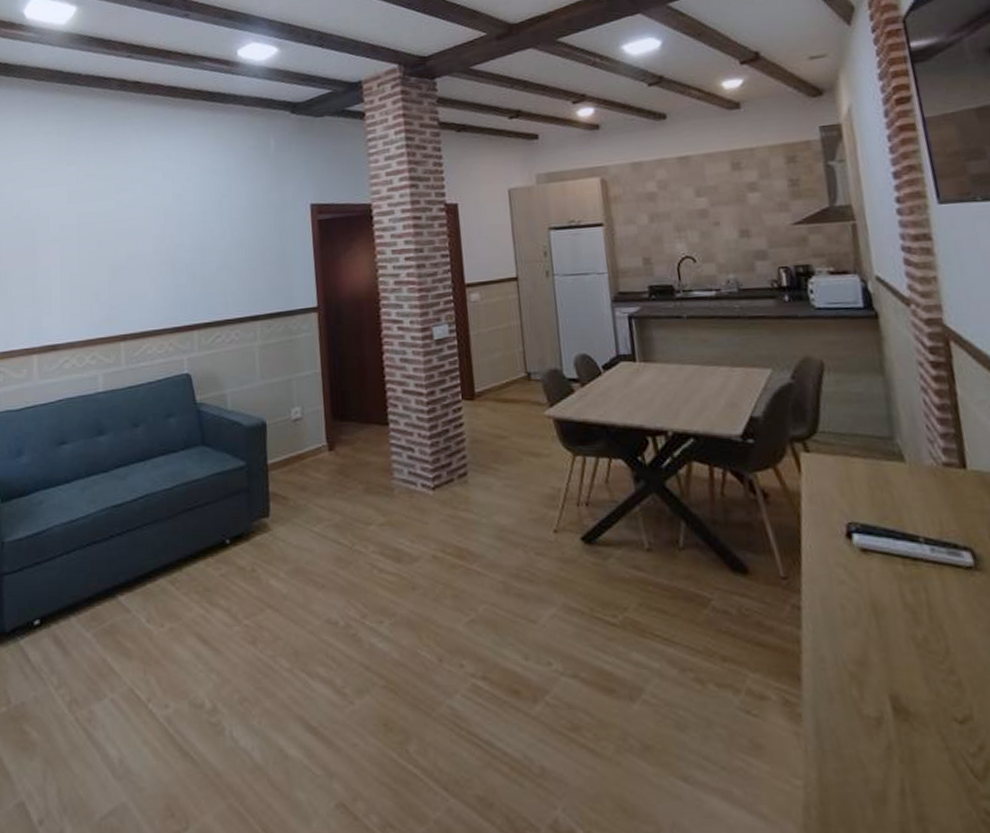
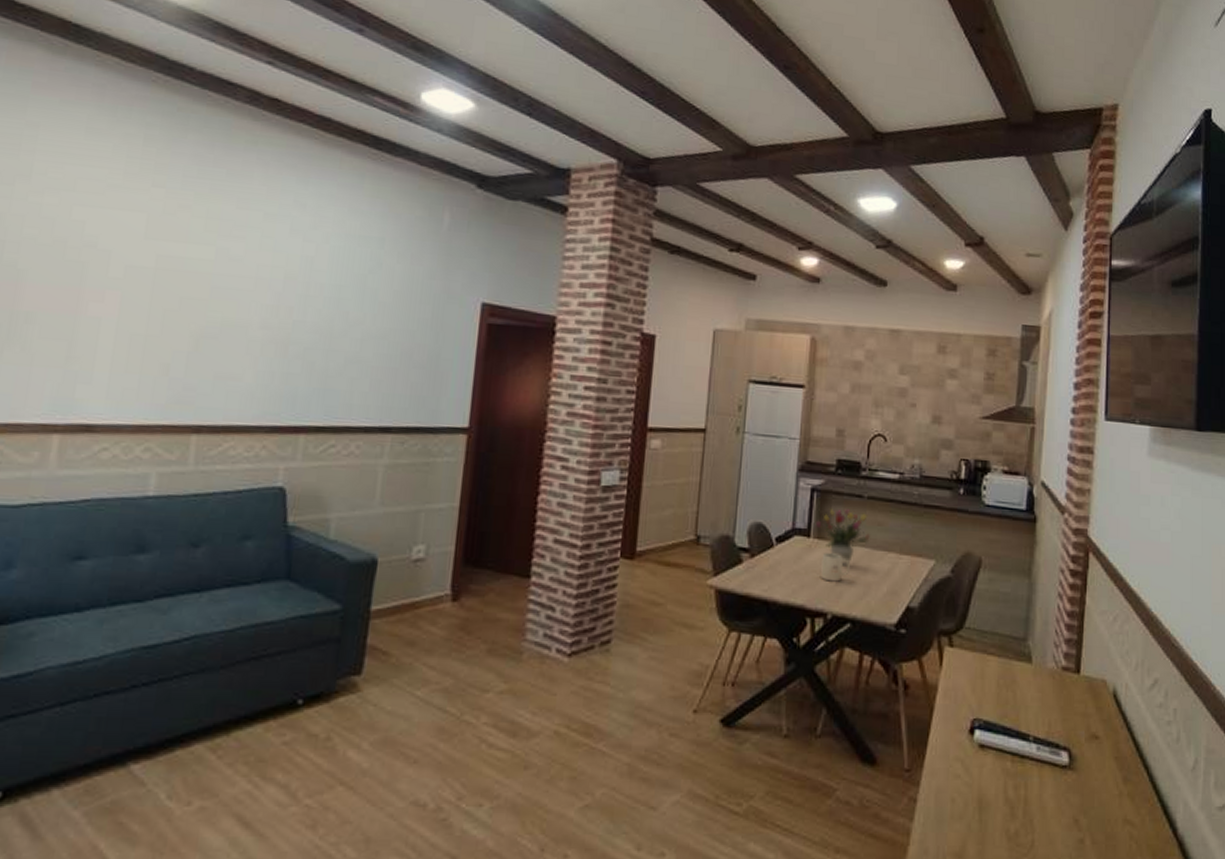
flower arrangement: none [639,329,697,385] -> present [816,508,870,567]
mug: none [651,374,683,401] -> present [820,553,851,582]

